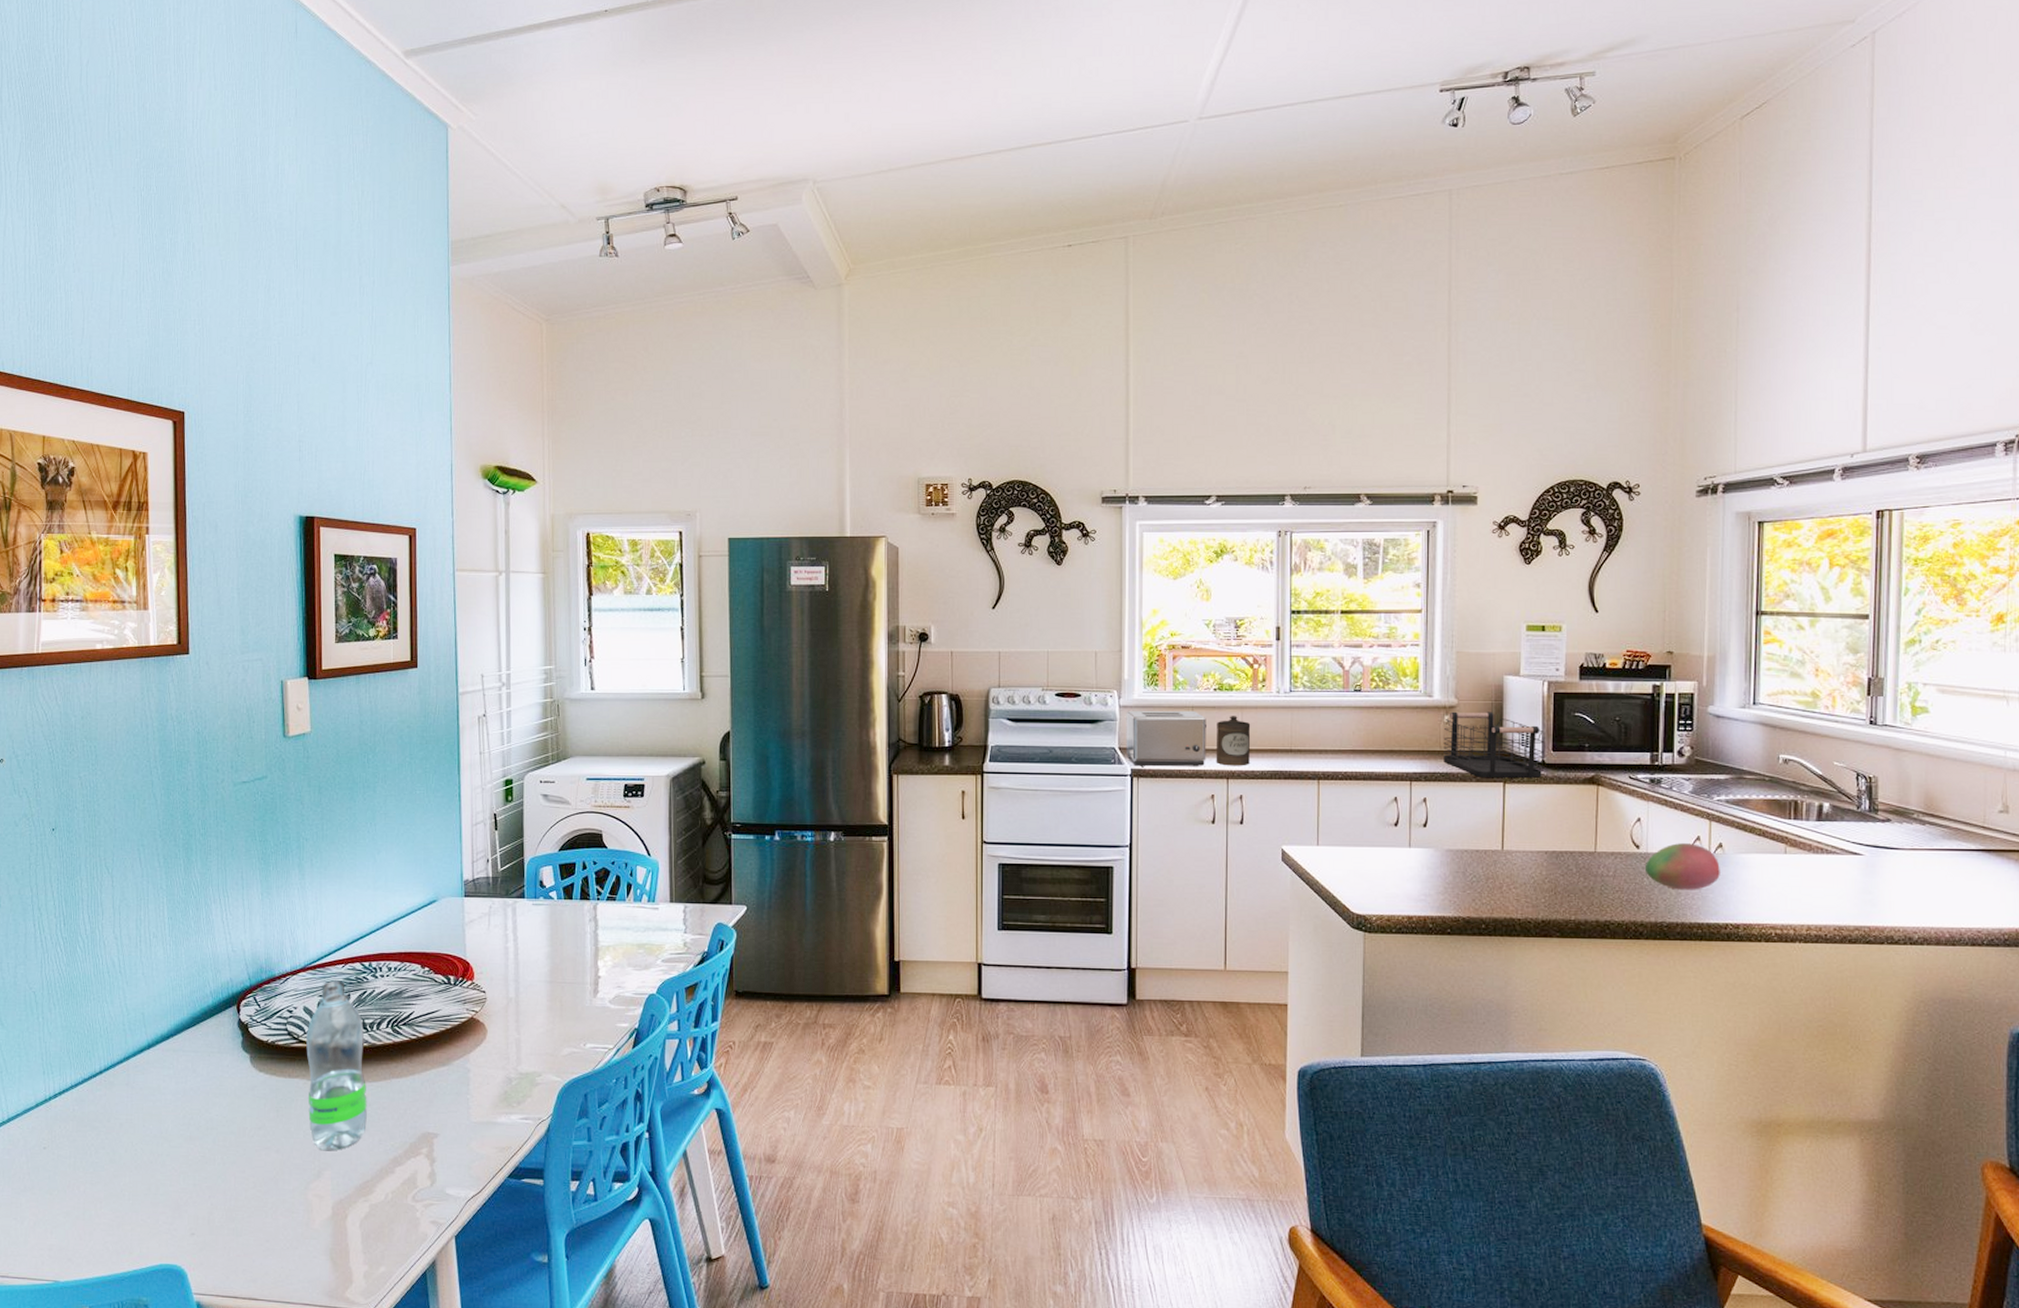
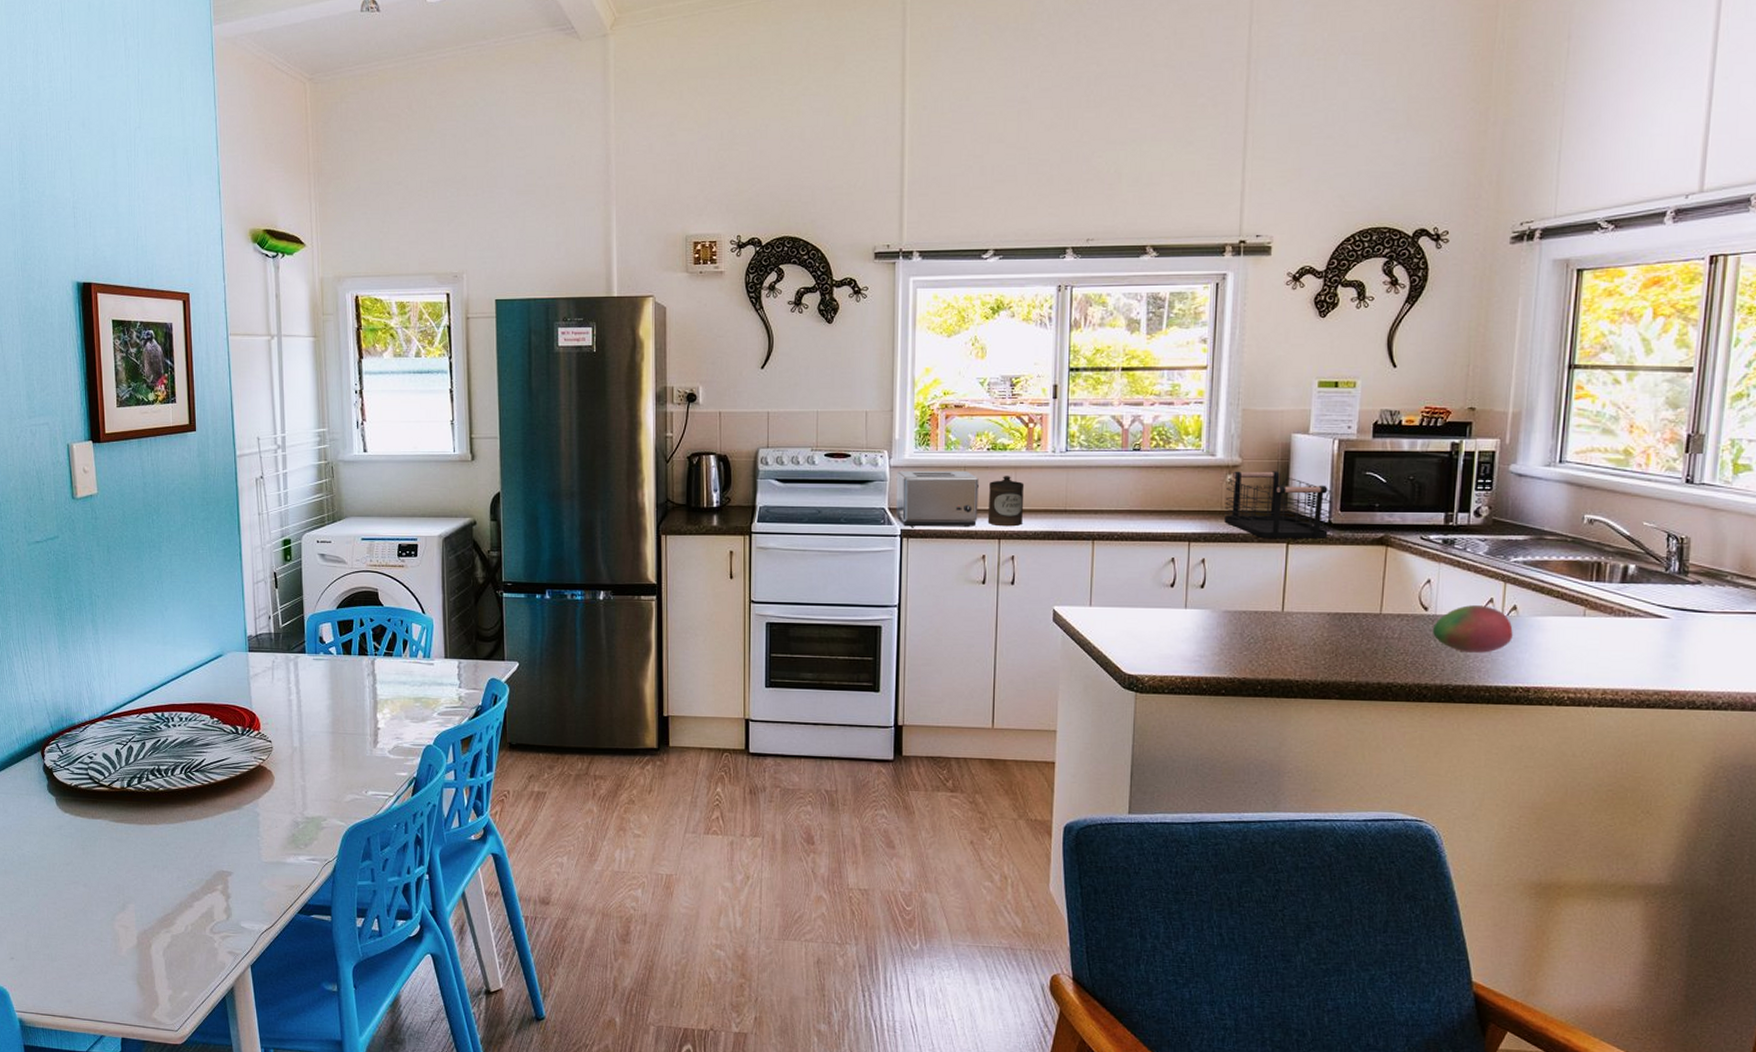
bottle: present [306,980,367,1151] -> none [106,729,166,886]

